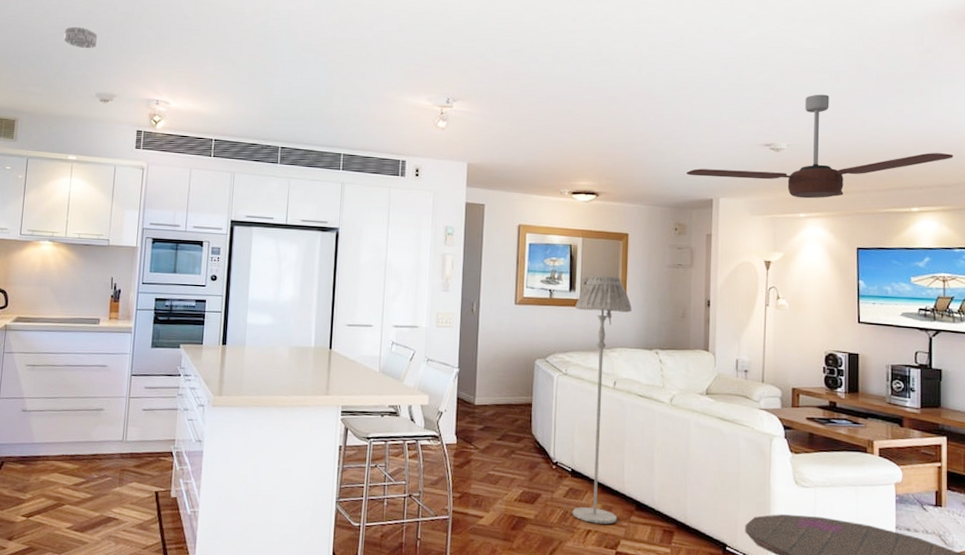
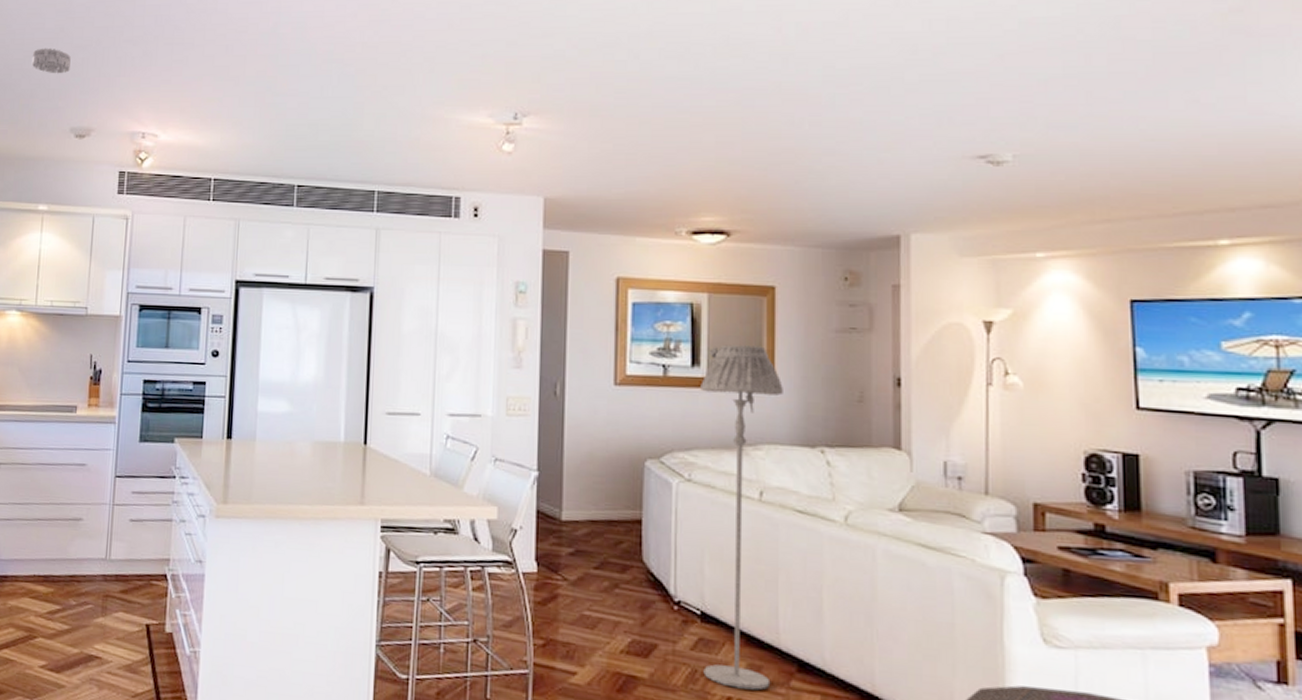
ceiling fan: present [687,94,954,199] -> none [860,81,1286,231]

